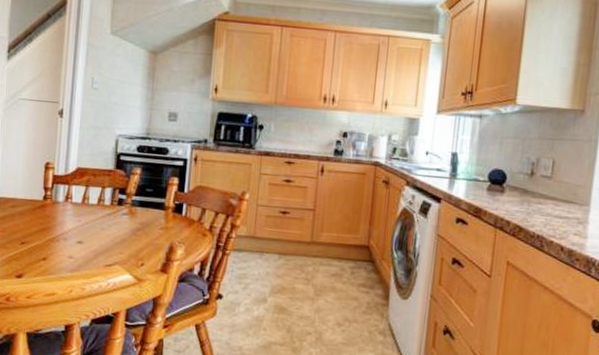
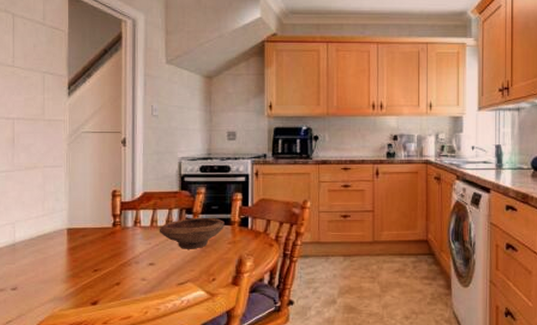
bowl: none [90,198,158,231] -> present [159,217,225,249]

